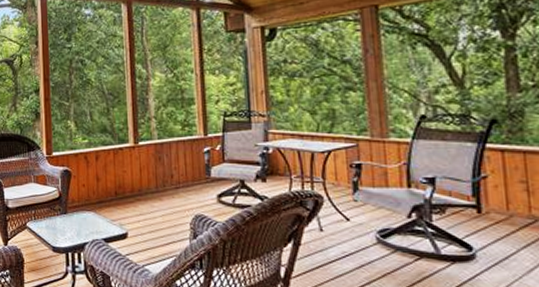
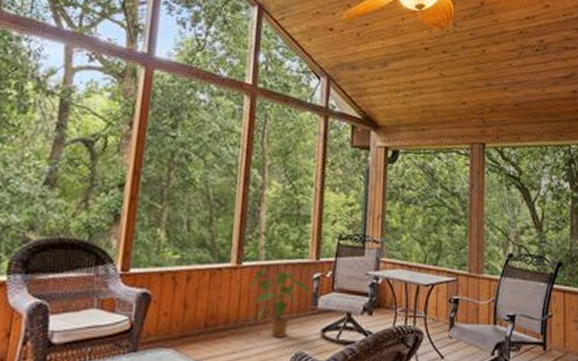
house plant: none [148,146,202,203] -> present [250,268,310,338]

